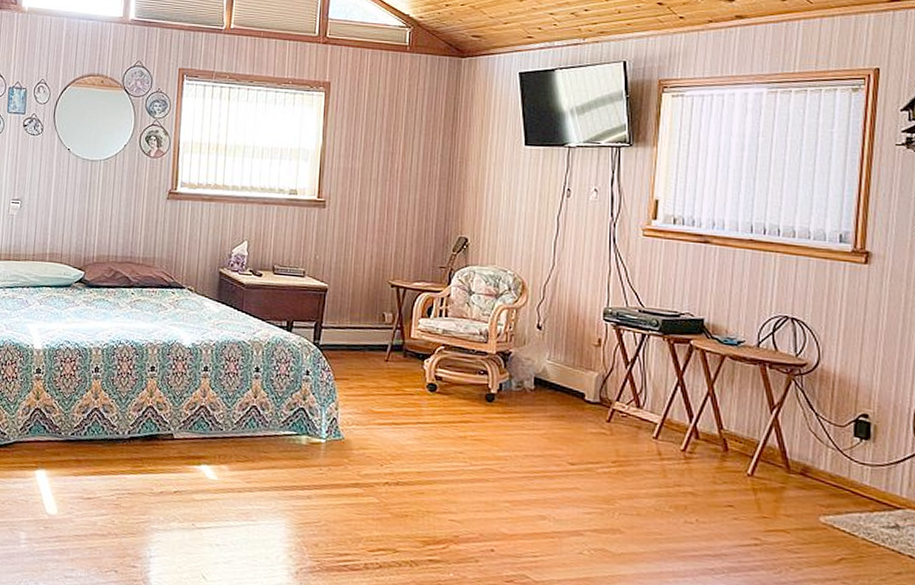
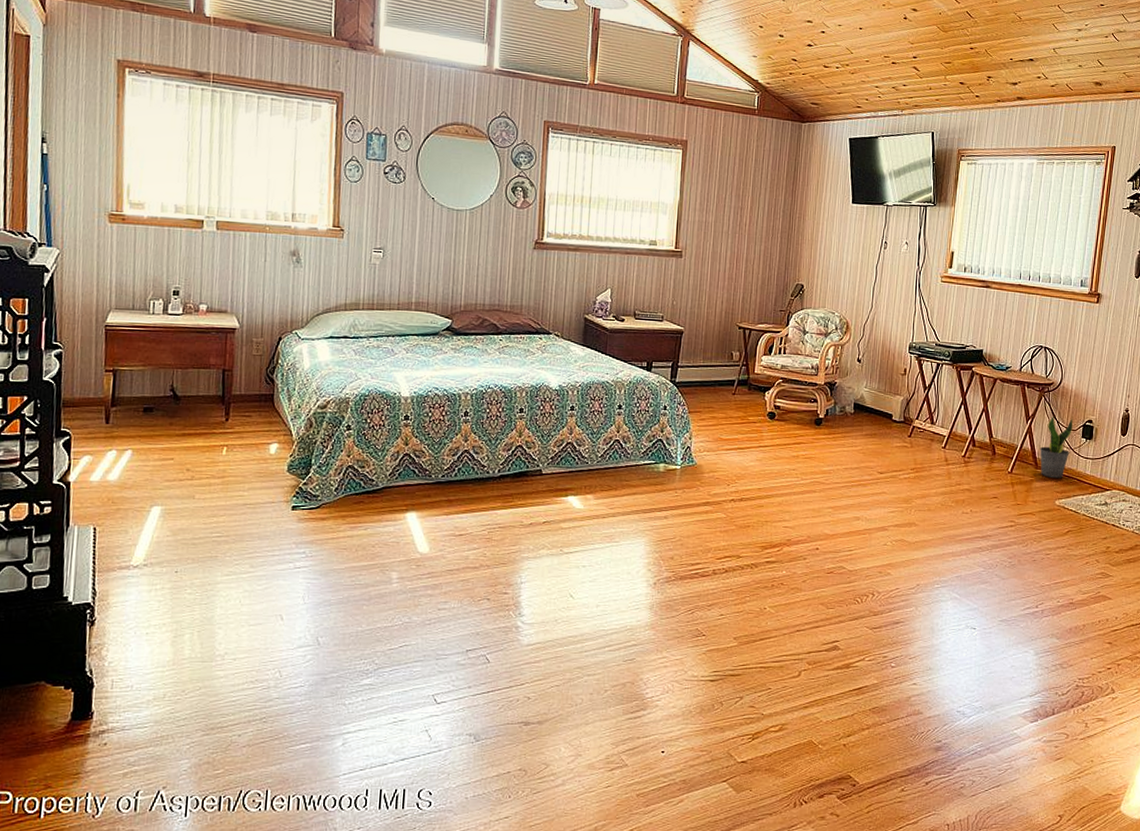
potted plant: none [791,406,839,487] -> present [1039,416,1072,478]

